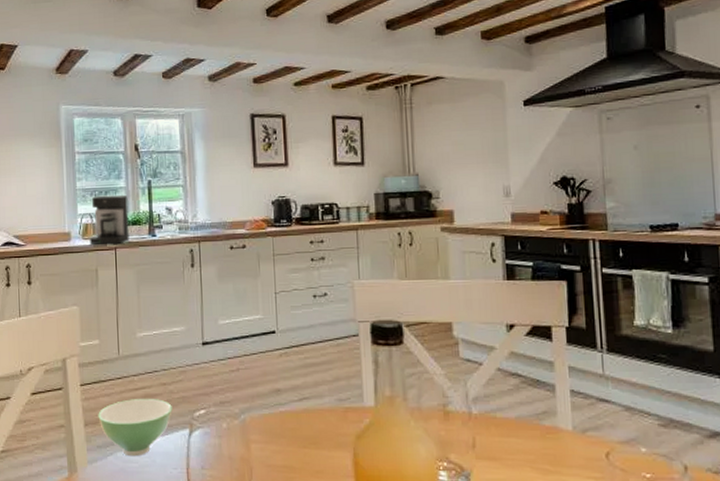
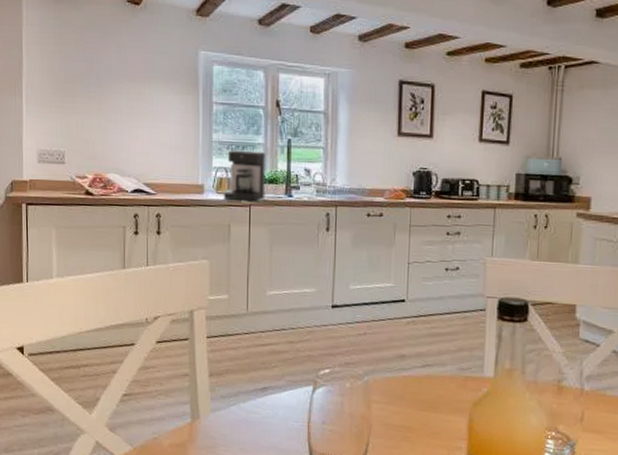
bowl: present [98,398,172,457] -> none [223,354,298,408]

